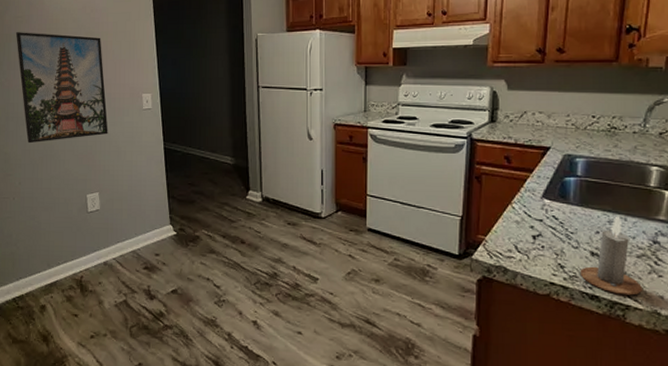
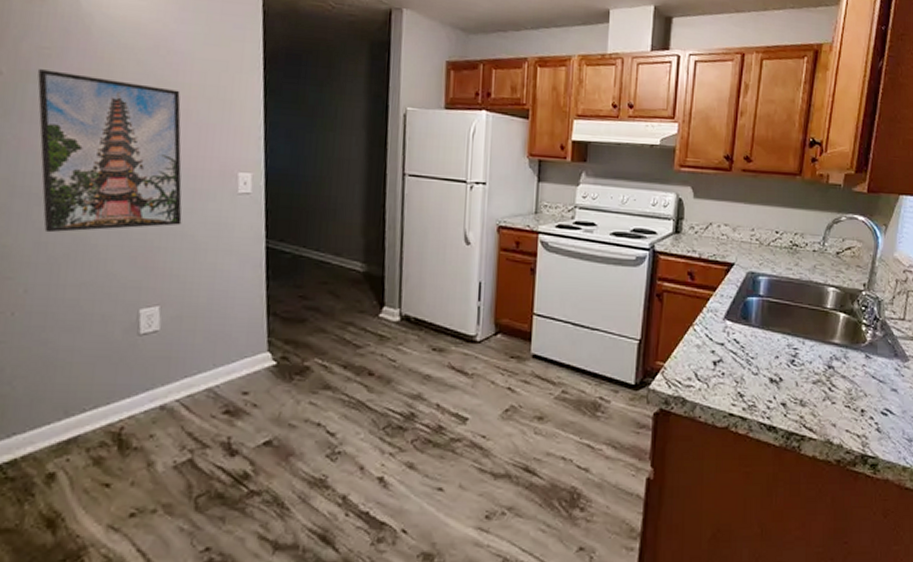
candle: present [579,216,642,296] -> none [758,339,817,425]

